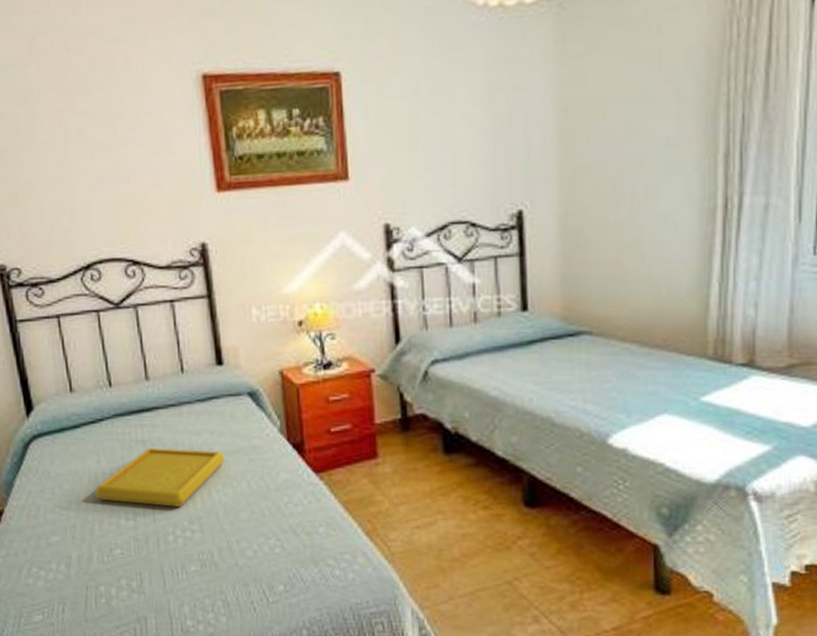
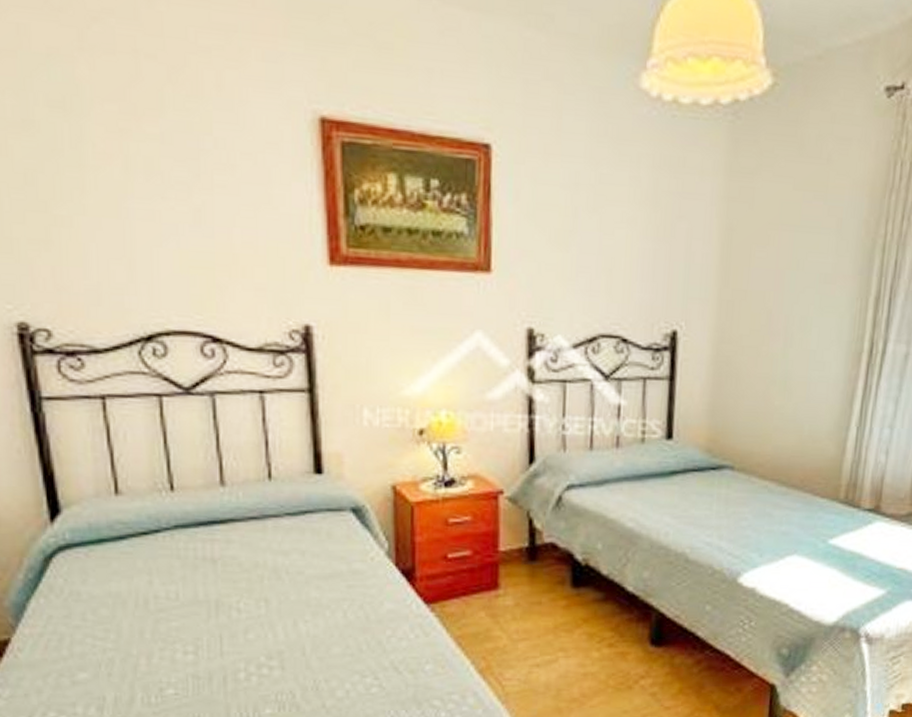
serving tray: present [95,447,226,508] -> none [143,567,318,640]

